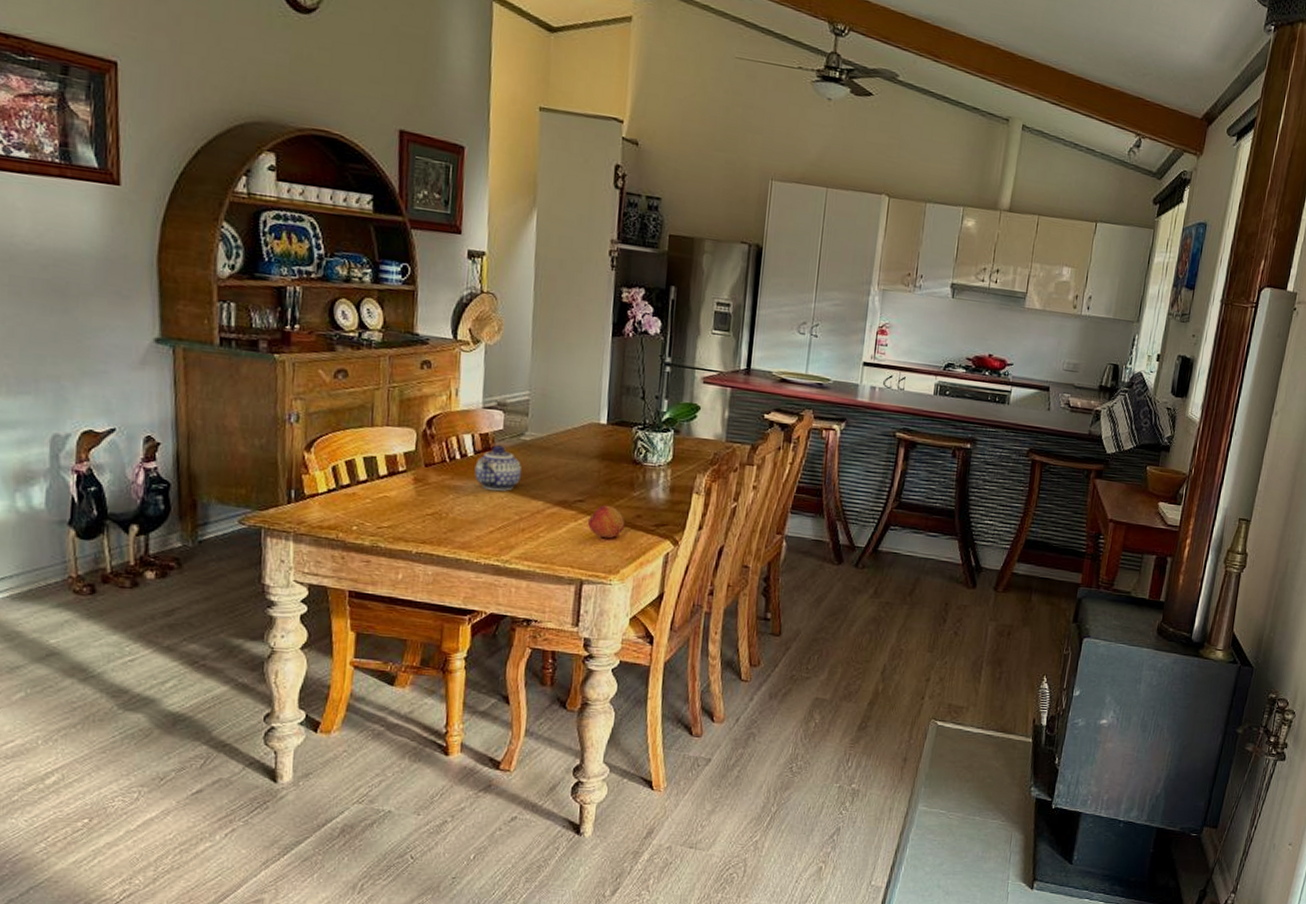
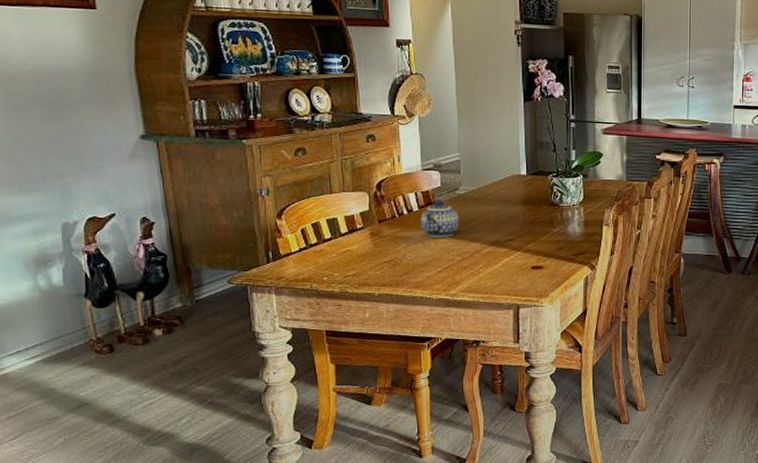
fruit: present [587,505,625,539] -> none [518,241,550,269]

